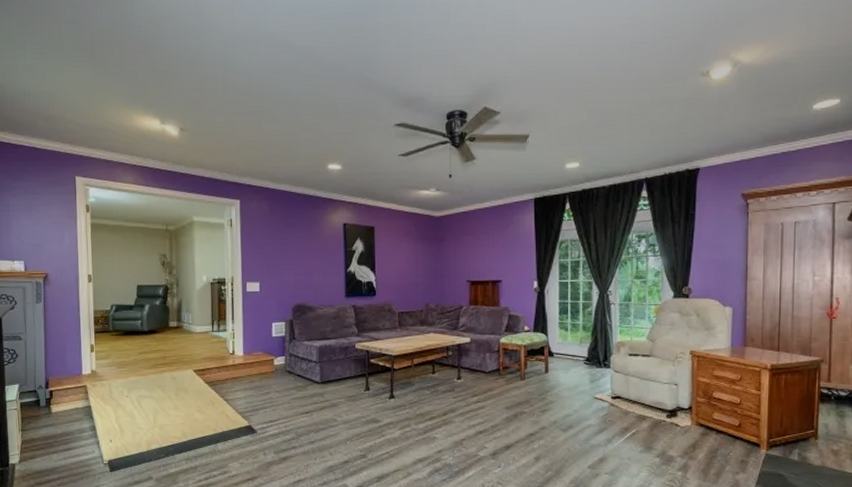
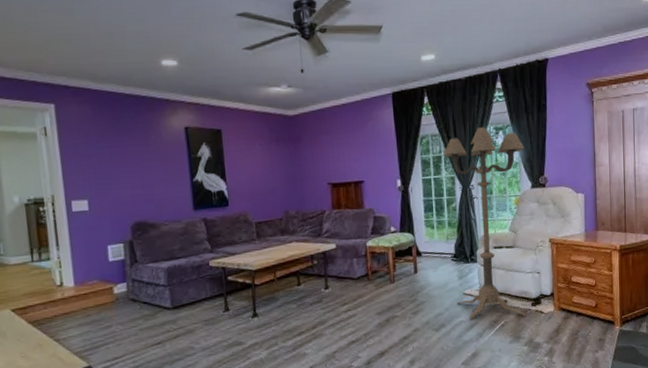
floor lamp: none [582,234,669,428] -> present [443,127,527,320]

